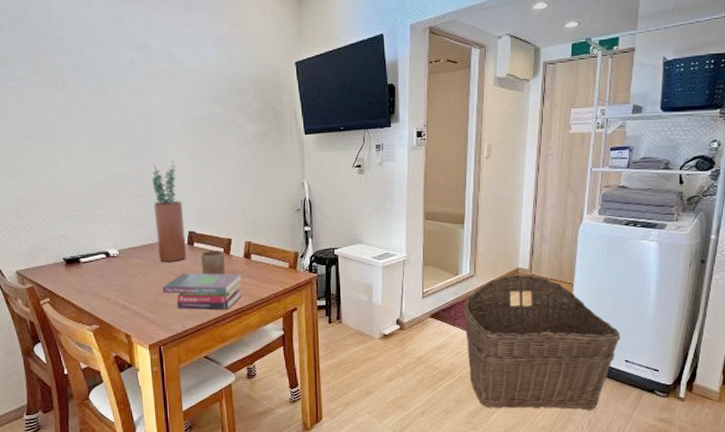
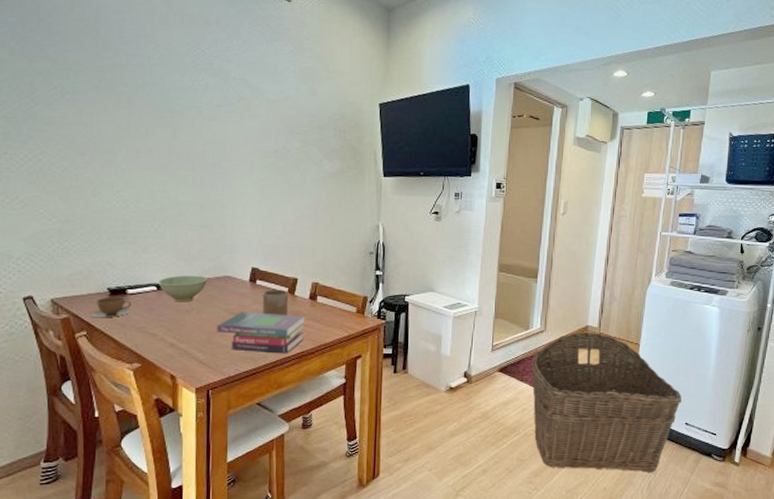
teacup: none [50,265,86,286] -> present [90,296,132,318]
bowl: none [107,241,150,268] -> present [158,275,208,303]
vase: present [152,160,186,263] -> none [215,191,248,300]

